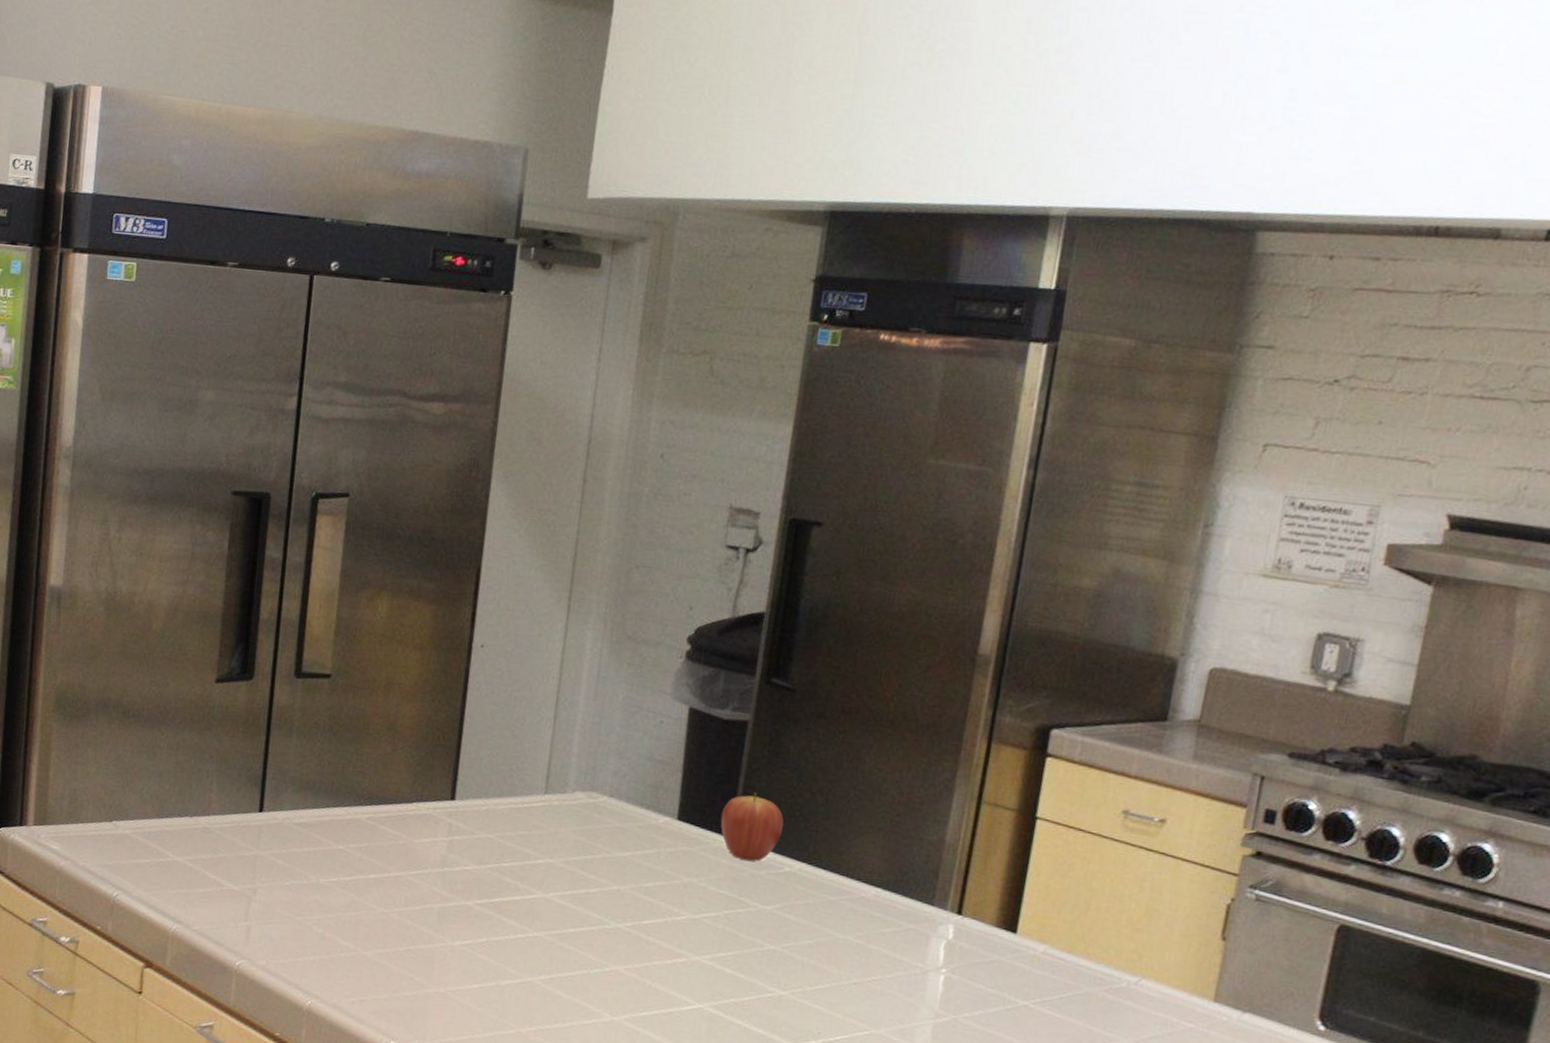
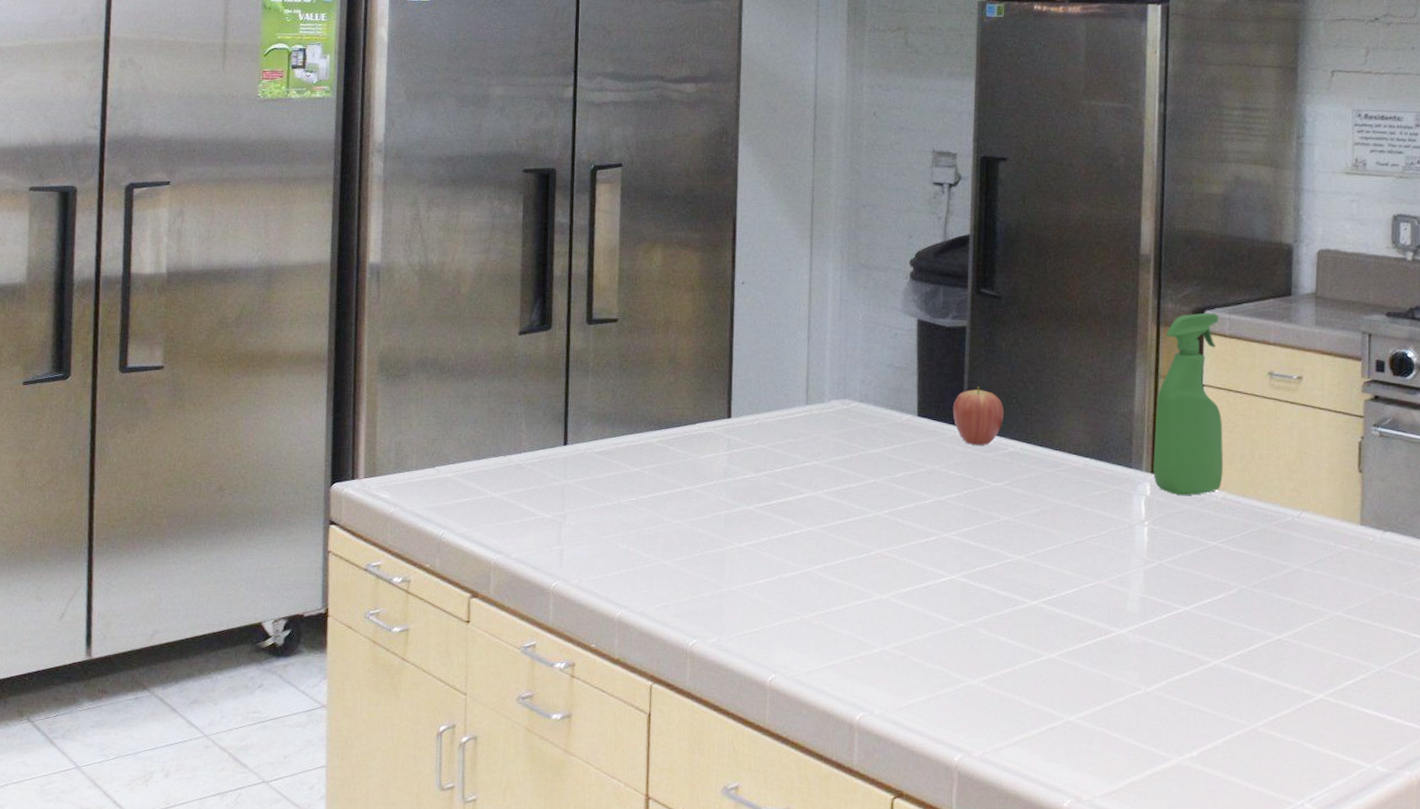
spray bottle: none [959,731,1069,945] -> present [1153,312,1223,496]

